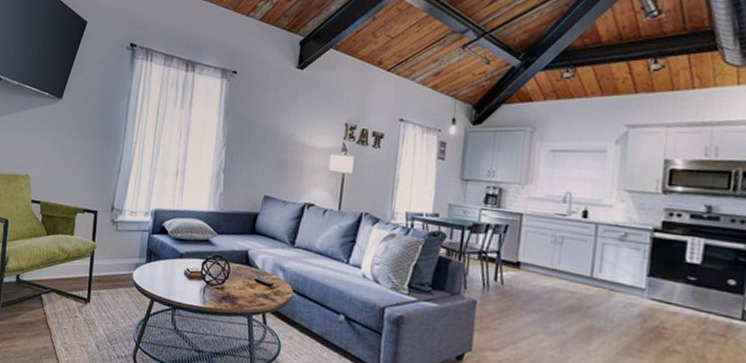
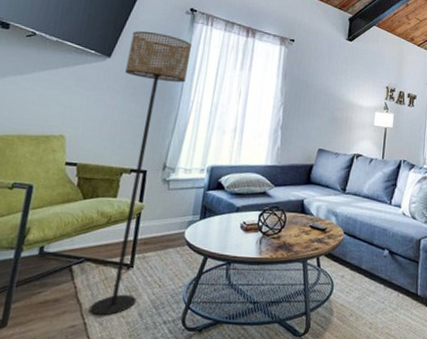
floor lamp: none [56,71,134,343] -> present [89,31,192,316]

